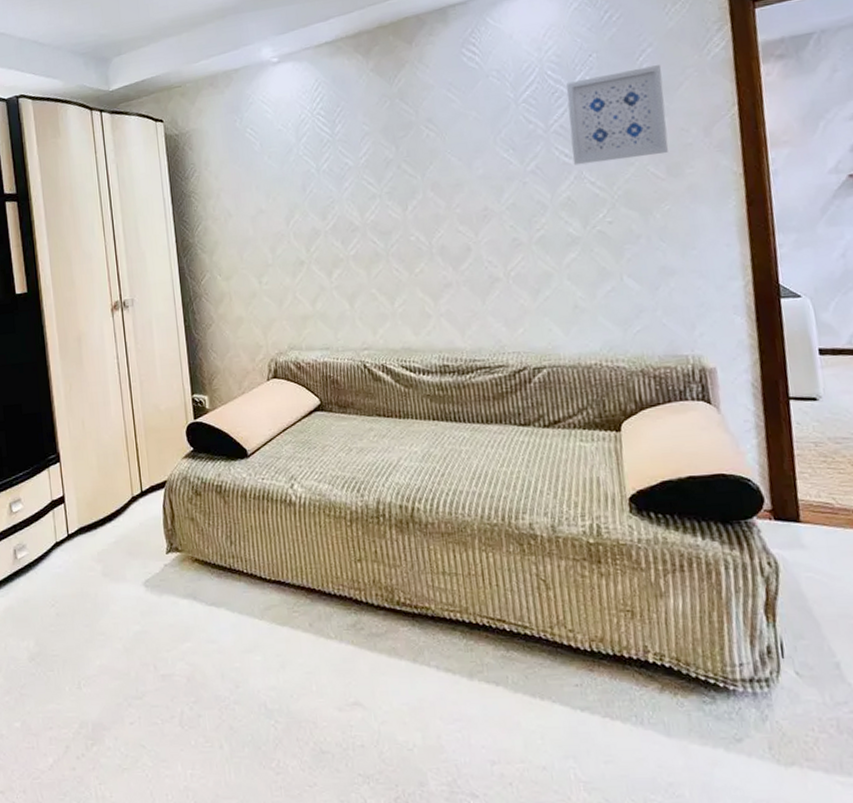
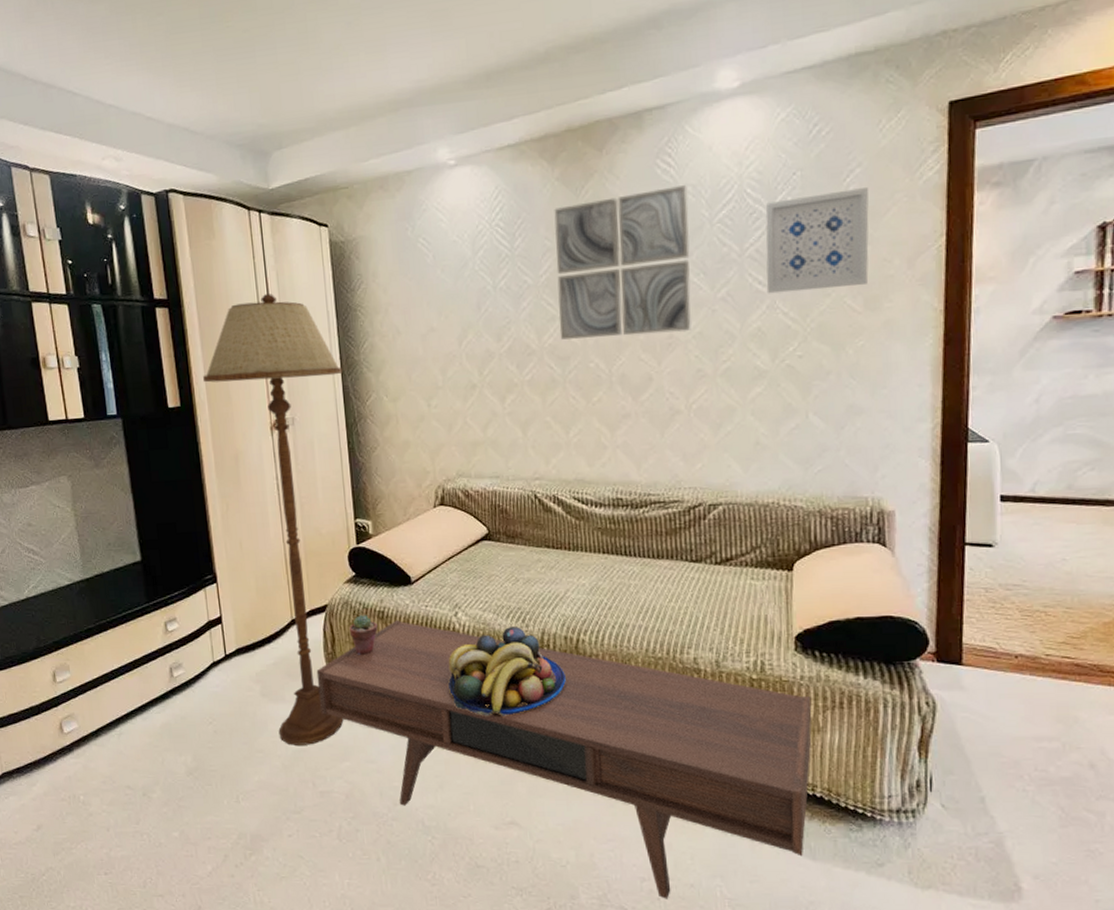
floor lamp: none [49,184,184,627] -> present [203,294,344,745]
coffee table: none [156,494,657,784] -> present [316,620,812,899]
potted succulent: none [188,490,217,531] -> present [349,615,379,655]
fruit bowl: none [286,497,403,591] -> present [448,627,566,717]
wall art: none [370,70,505,216] -> present [554,185,691,340]

